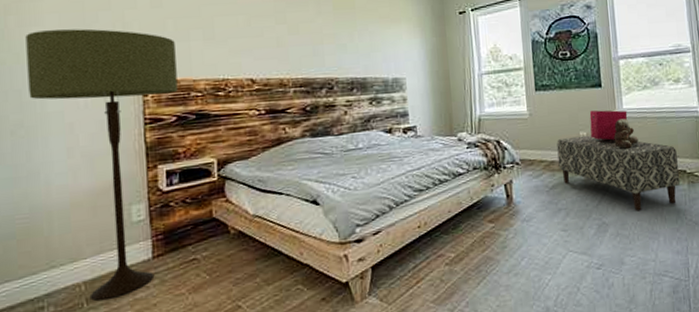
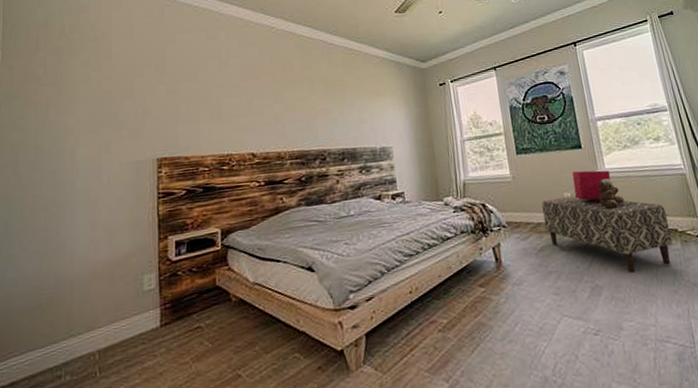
floor lamp: present [25,28,178,301] -> none [62,114,188,369]

